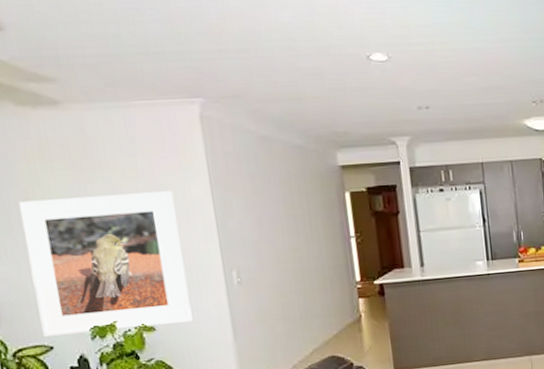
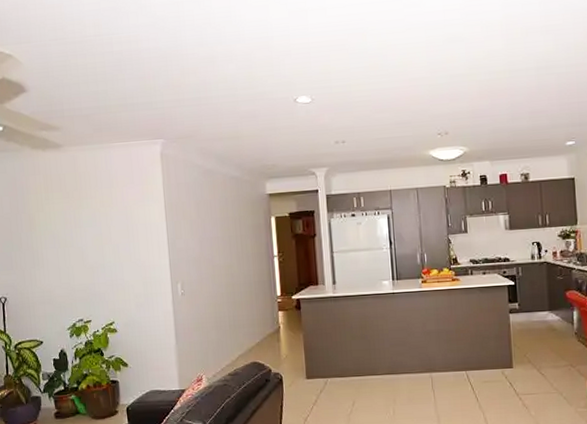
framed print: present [19,191,193,337] -> none [28,216,145,333]

